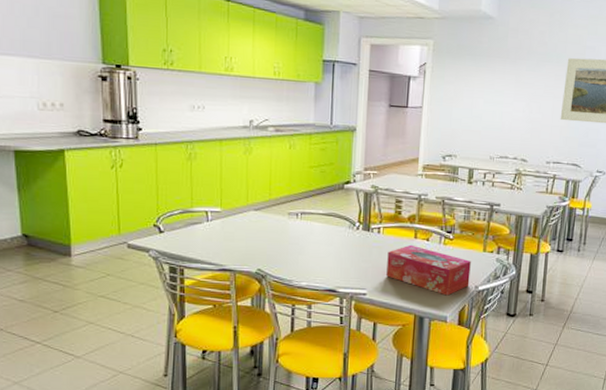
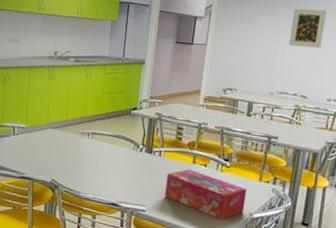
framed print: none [507,66,543,109] -> present [289,8,327,49]

